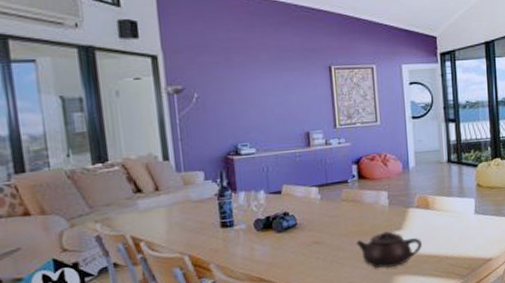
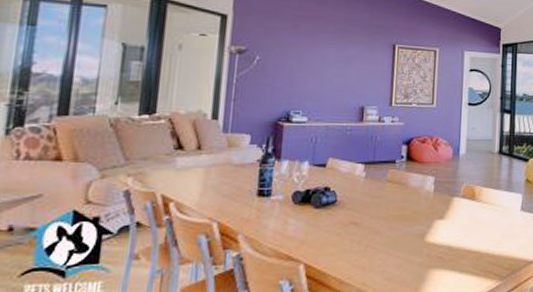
teapot: present [355,231,422,268] -> none [394,219,463,259]

